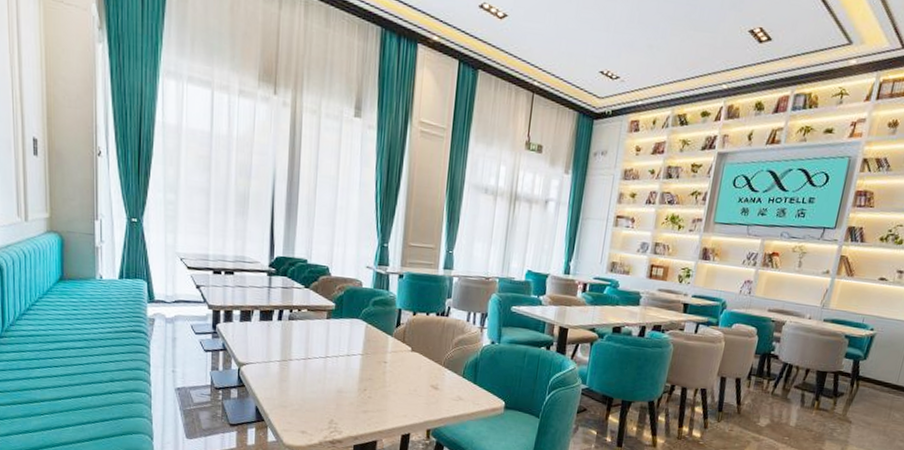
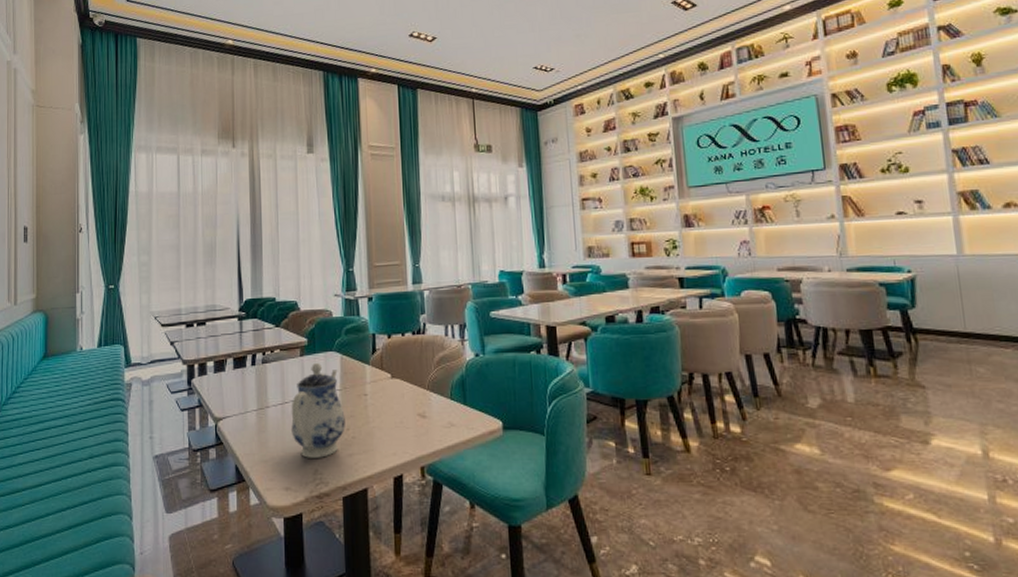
teapot: none [312,327,364,411] -> present [291,363,345,458]

